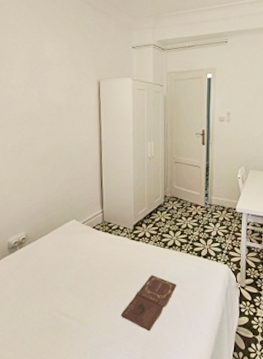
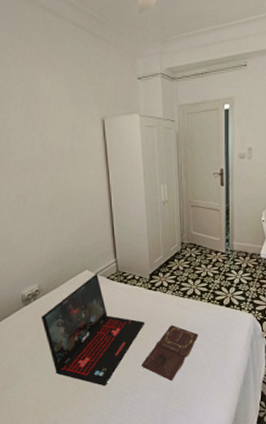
laptop: none [25,223,127,337] -> present [40,273,145,386]

